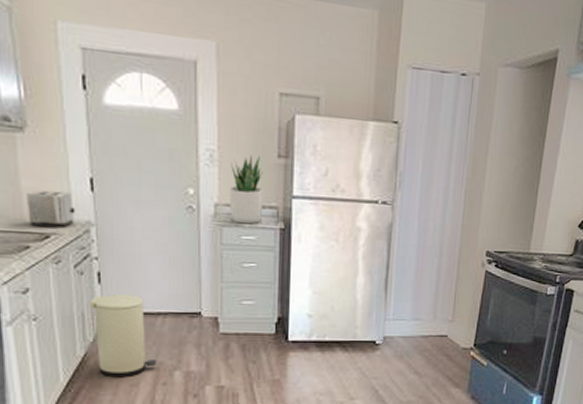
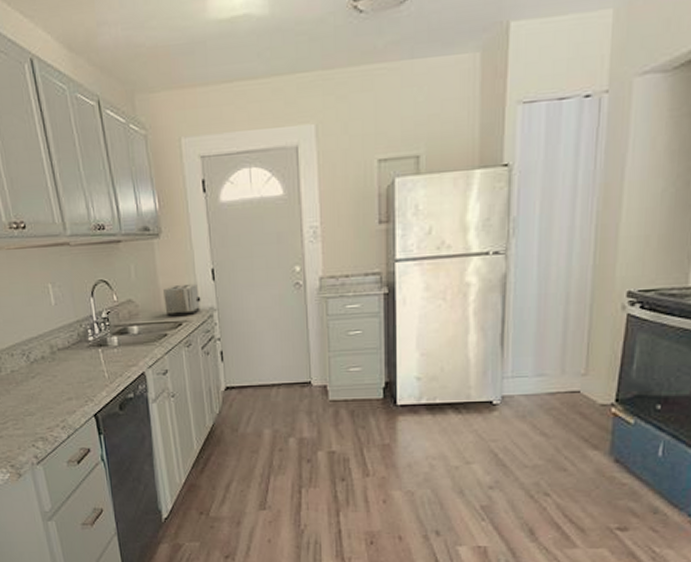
pedal bin: present [88,294,157,378] -> none [214,369,273,445]
planter: present [229,155,263,225] -> none [332,225,365,294]

